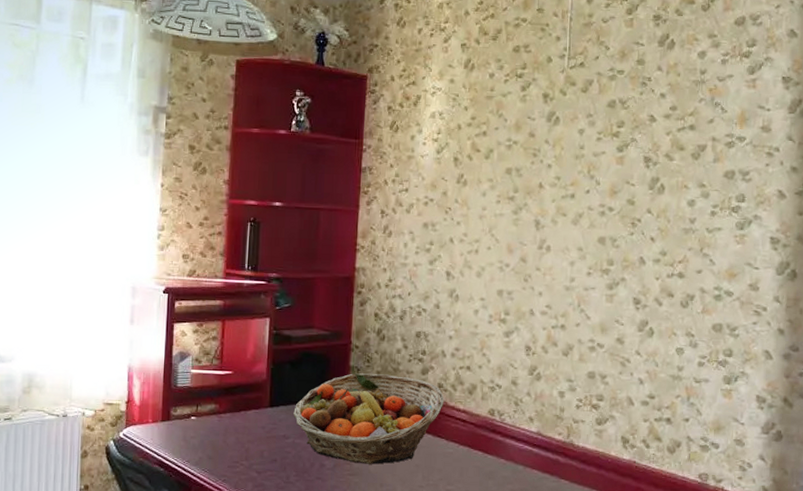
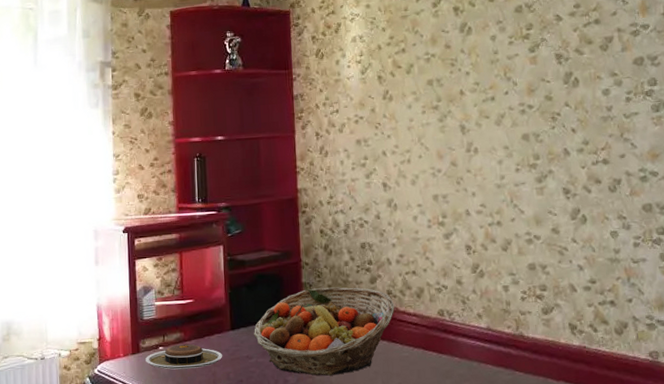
plate: none [174,416,258,442] -> present [145,344,223,370]

